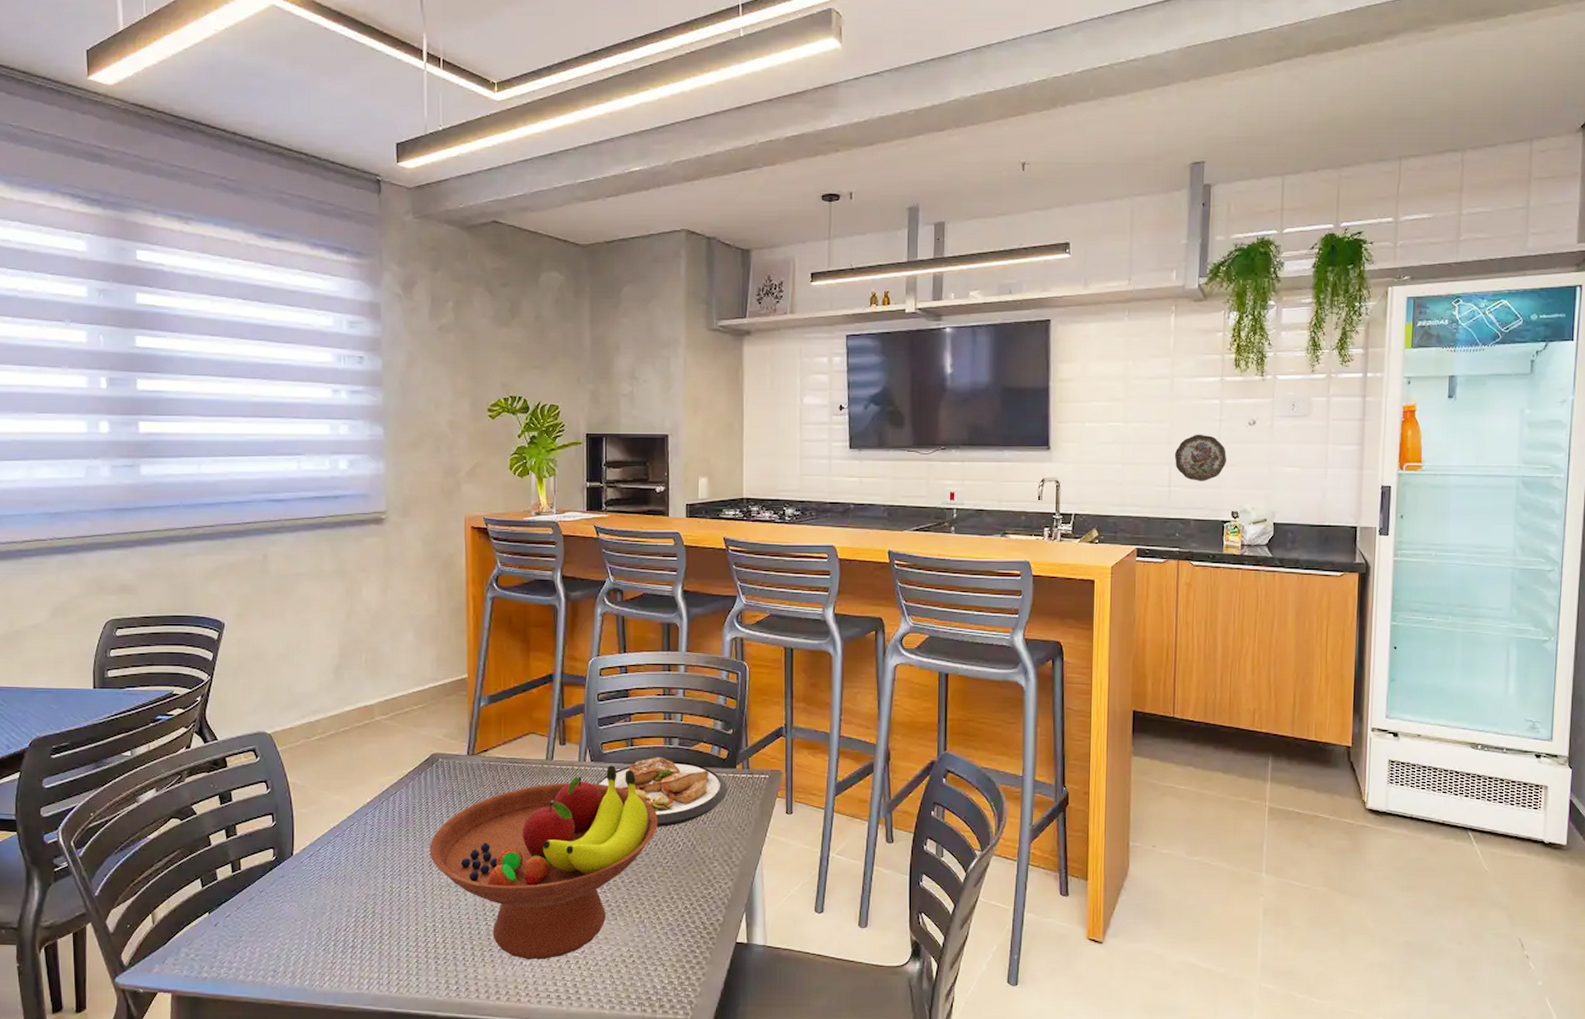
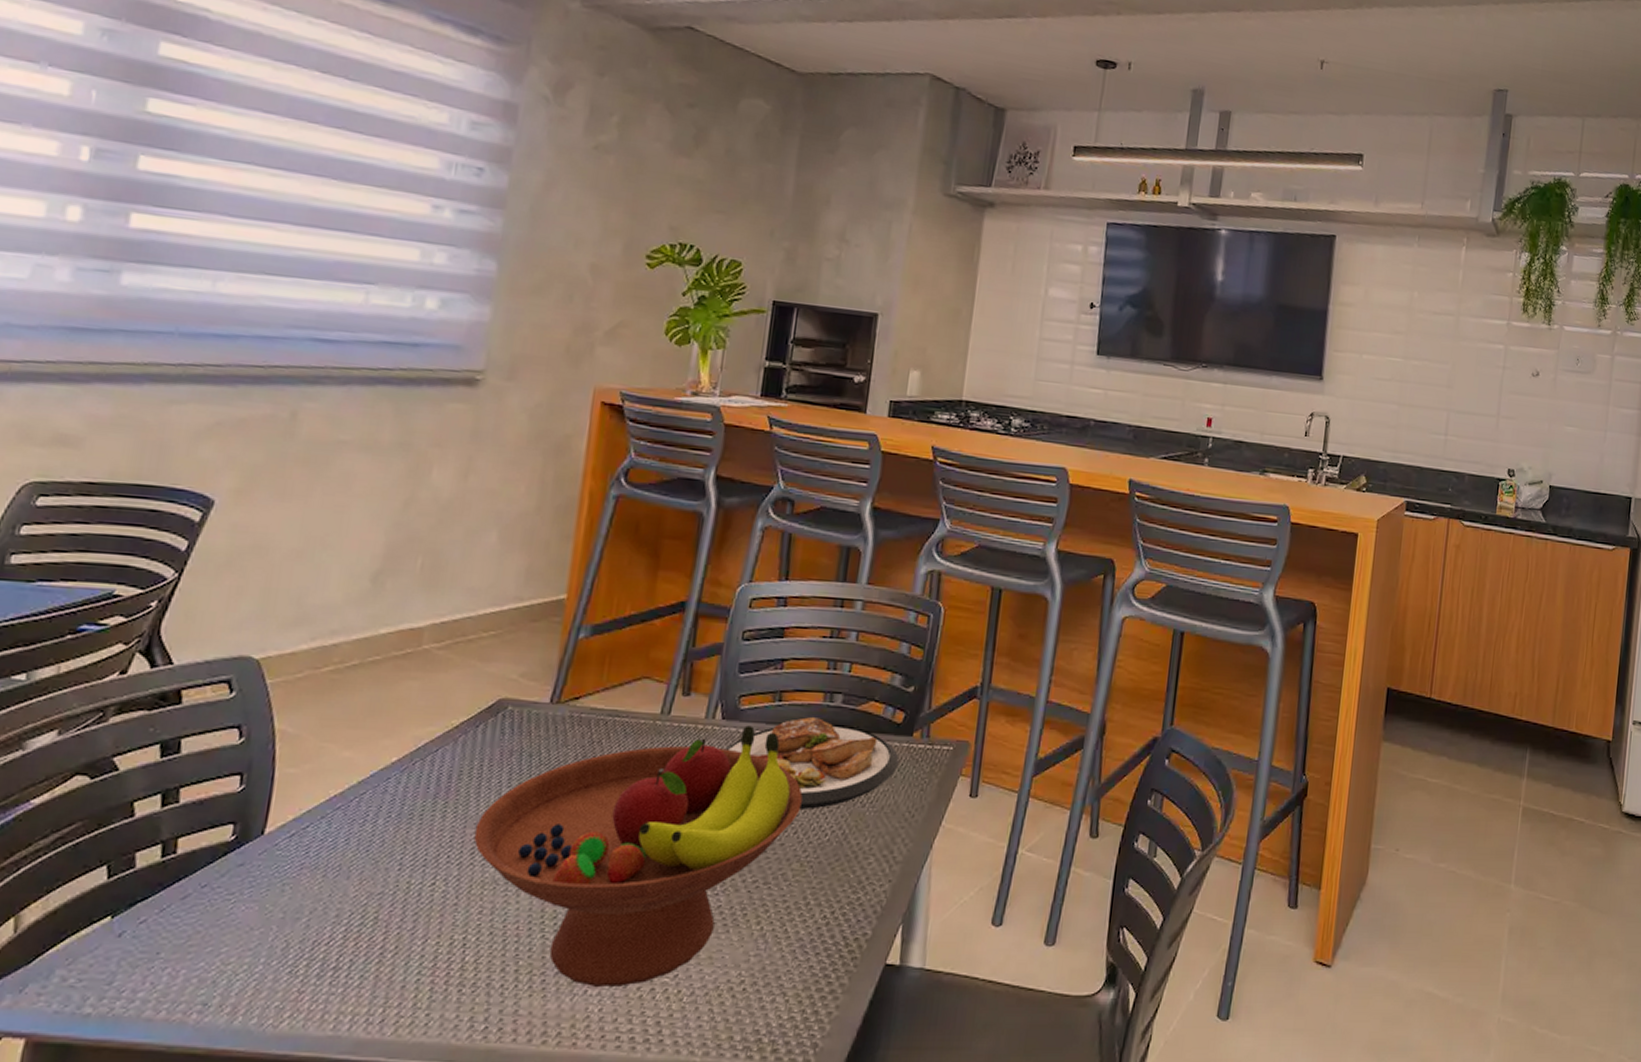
decorative plate: present [1174,434,1227,481] -> none [1453,380,1508,433]

